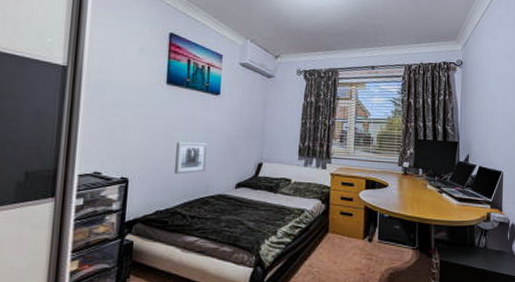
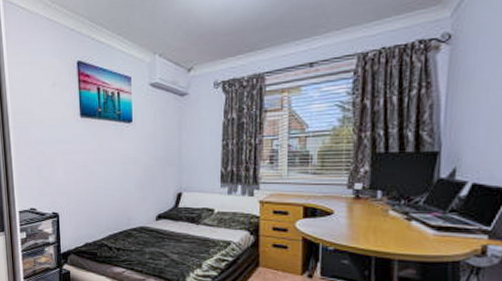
wall art: present [175,142,208,175] -> none [96,175,126,208]

